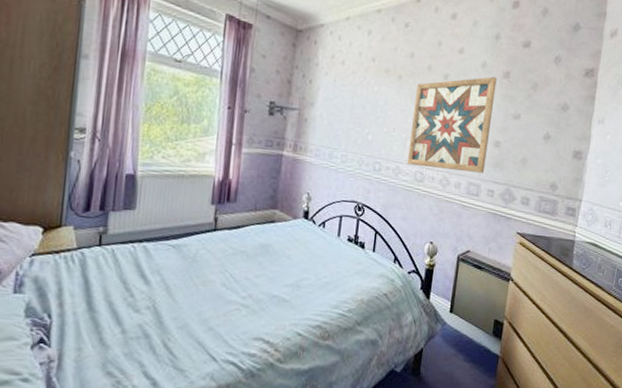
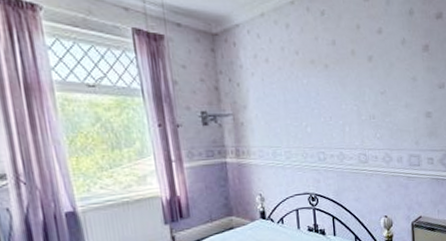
wall art: present [407,76,497,173] -> none [344,51,422,148]

